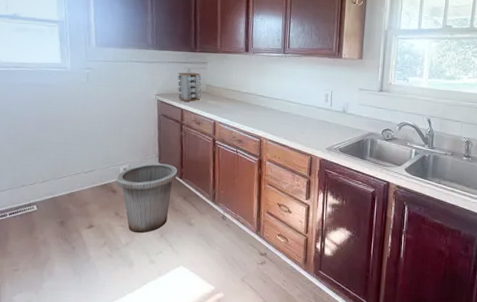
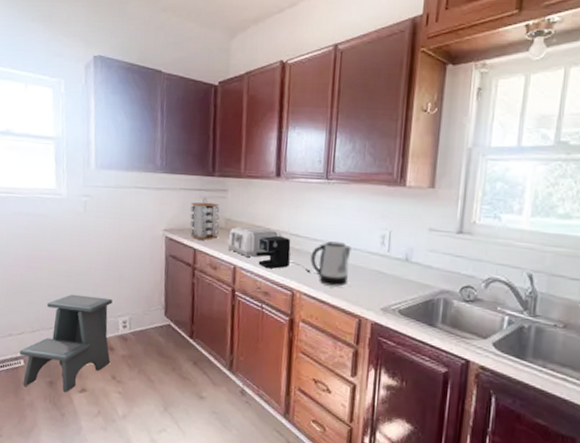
step stool: none [33,149,114,229] -> present [20,294,113,392]
trash can: present [115,163,178,234] -> none [113,316,188,404]
toaster: none [209,89,252,114] -> present [228,225,284,258]
coffee maker: none [230,97,274,124] -> present [255,235,311,272]
kettle: none [273,99,304,134] -> present [310,240,352,287]

